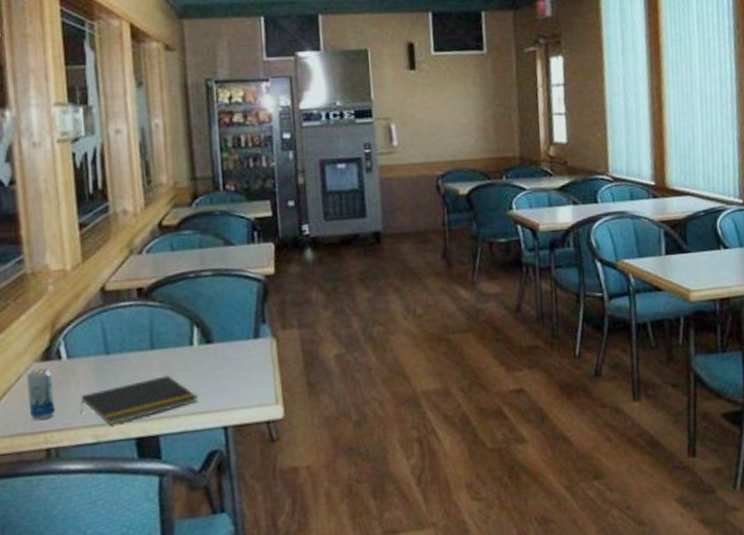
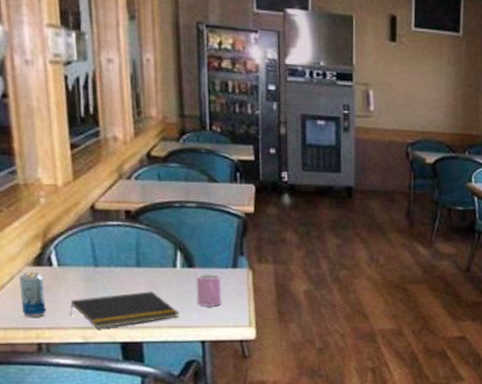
cup: none [215,348,245,386] -> present [196,274,222,306]

